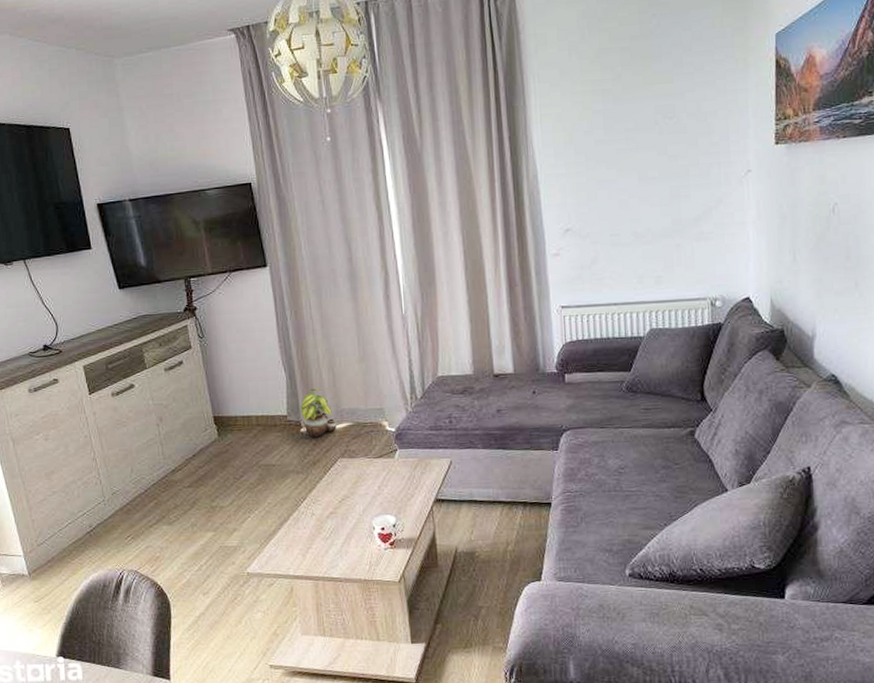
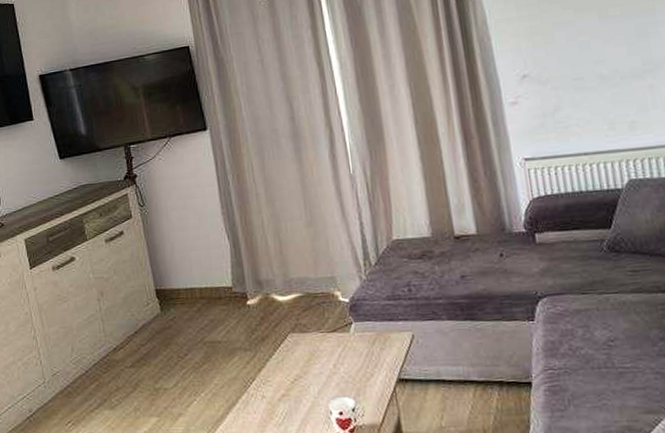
potted plant: present [300,388,337,438] -> none [246,256,286,311]

